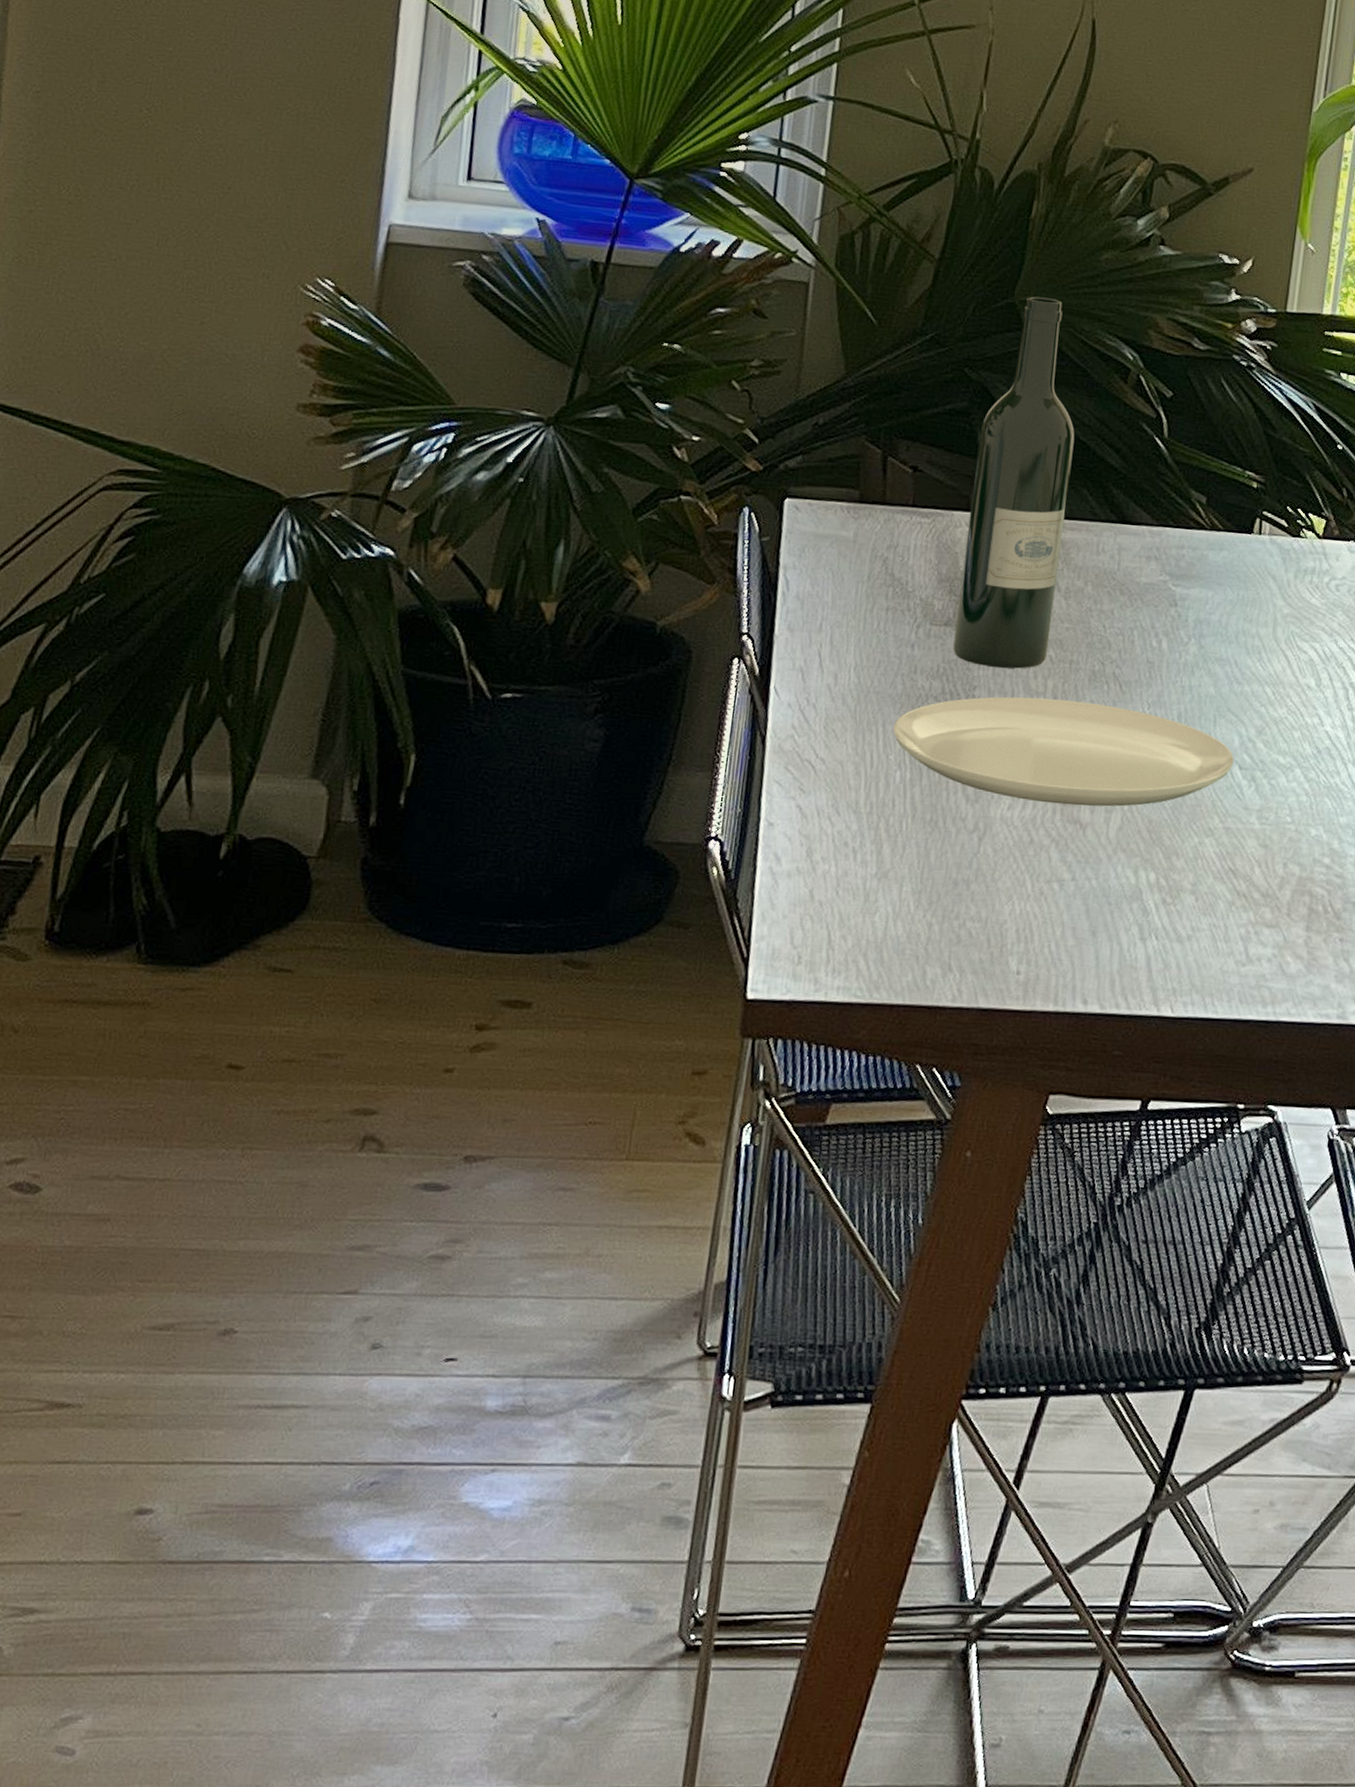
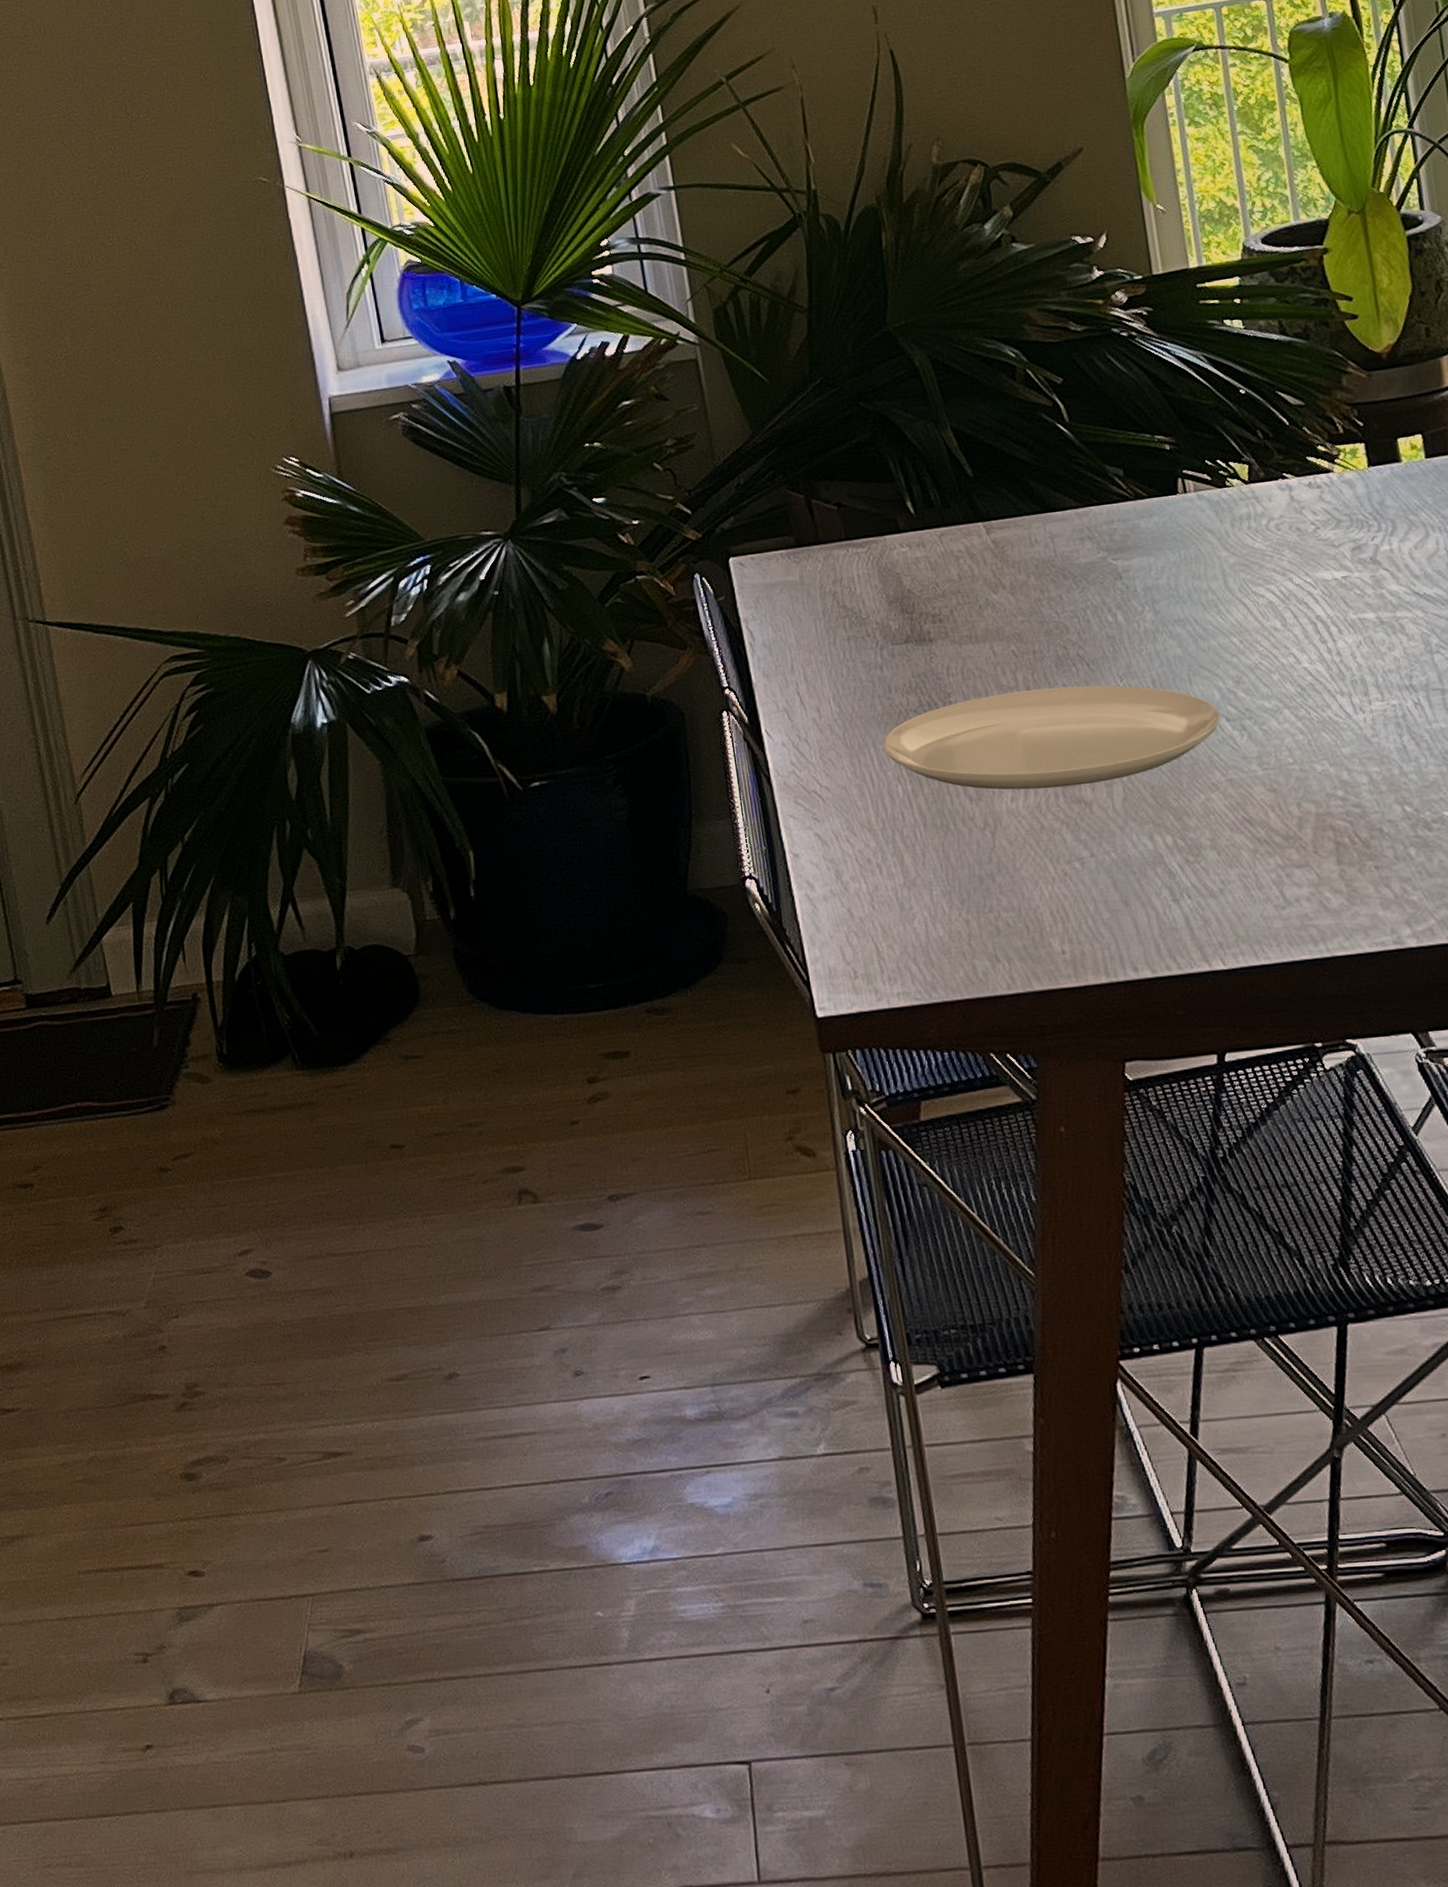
wine bottle: present [953,296,1075,669] -> none [889,318,1010,673]

